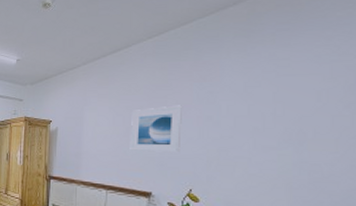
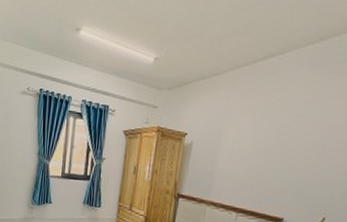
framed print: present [130,105,183,153] -> none [267,126,333,179]

